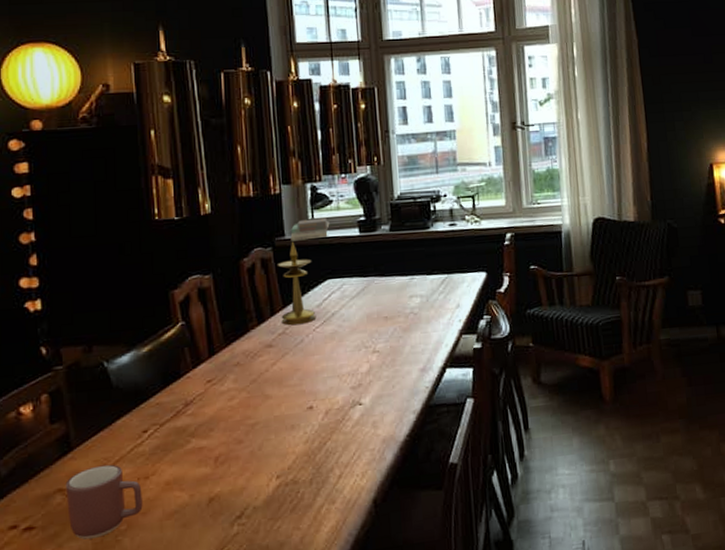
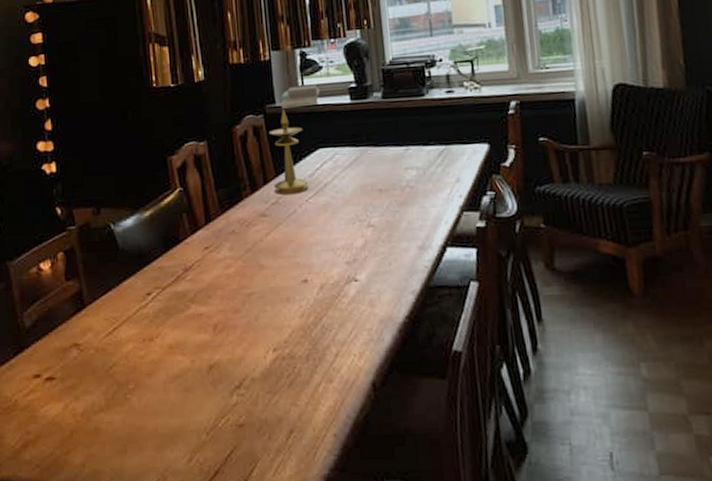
mug: present [65,464,143,540] -> none [80,323,149,394]

